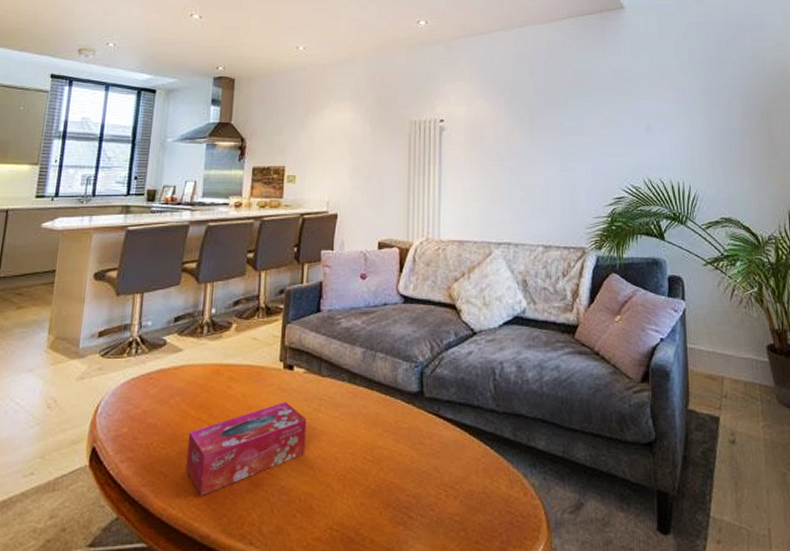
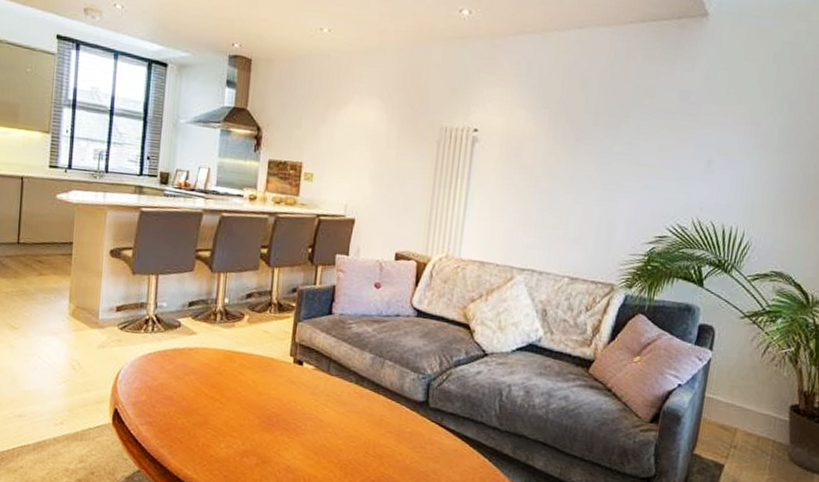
tissue box: present [185,402,307,496] -> none [199,393,314,463]

